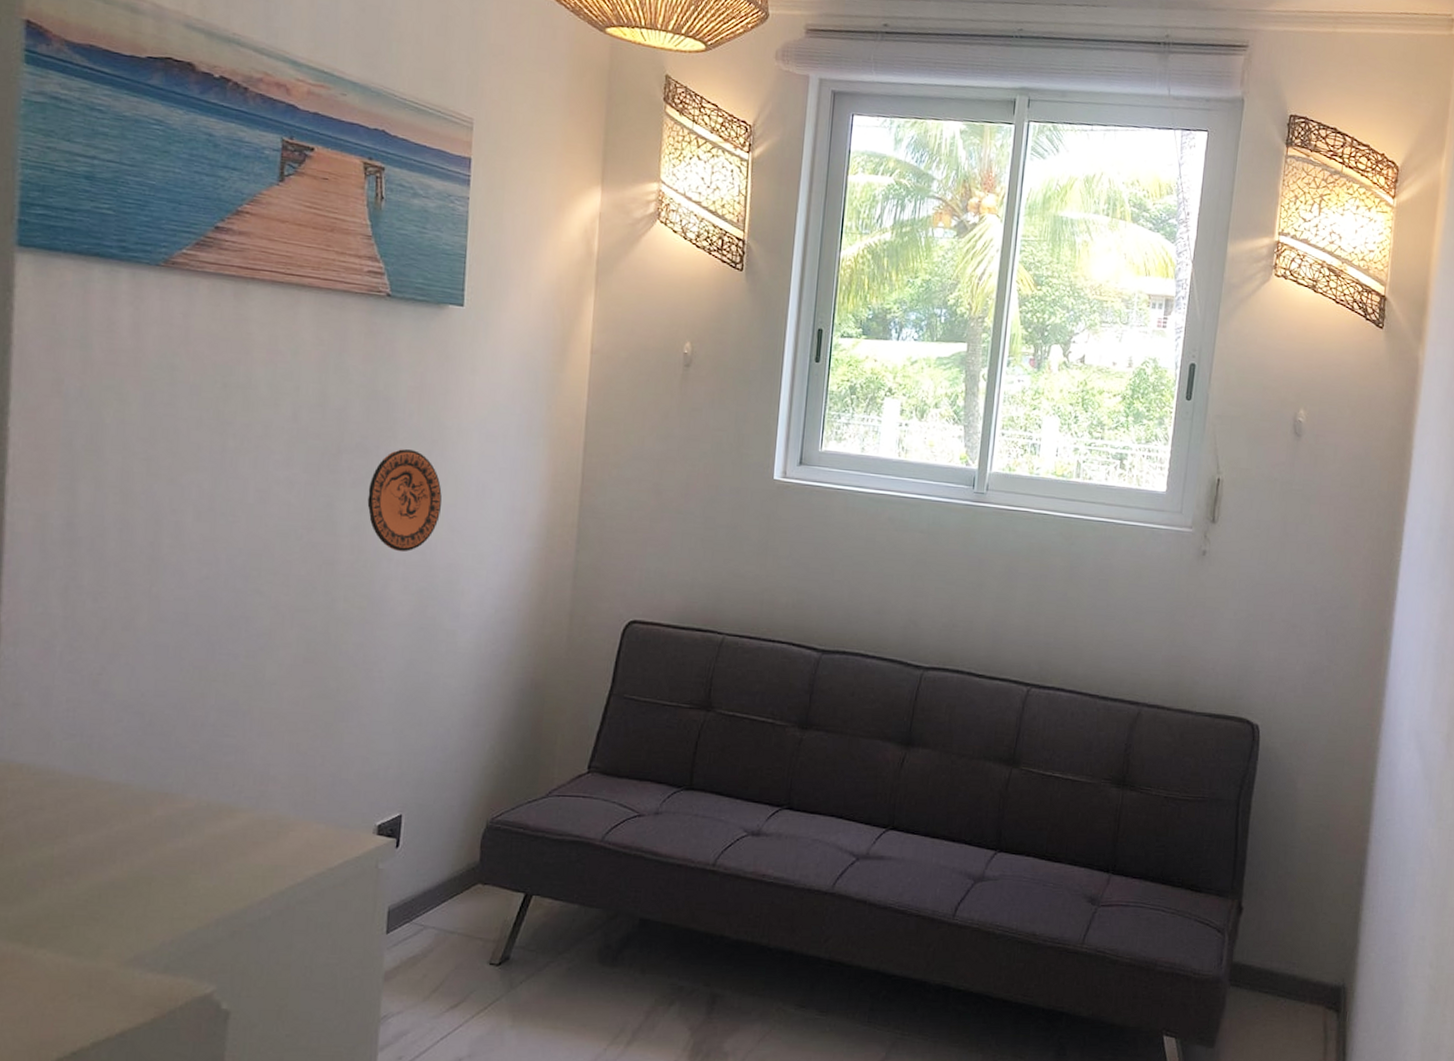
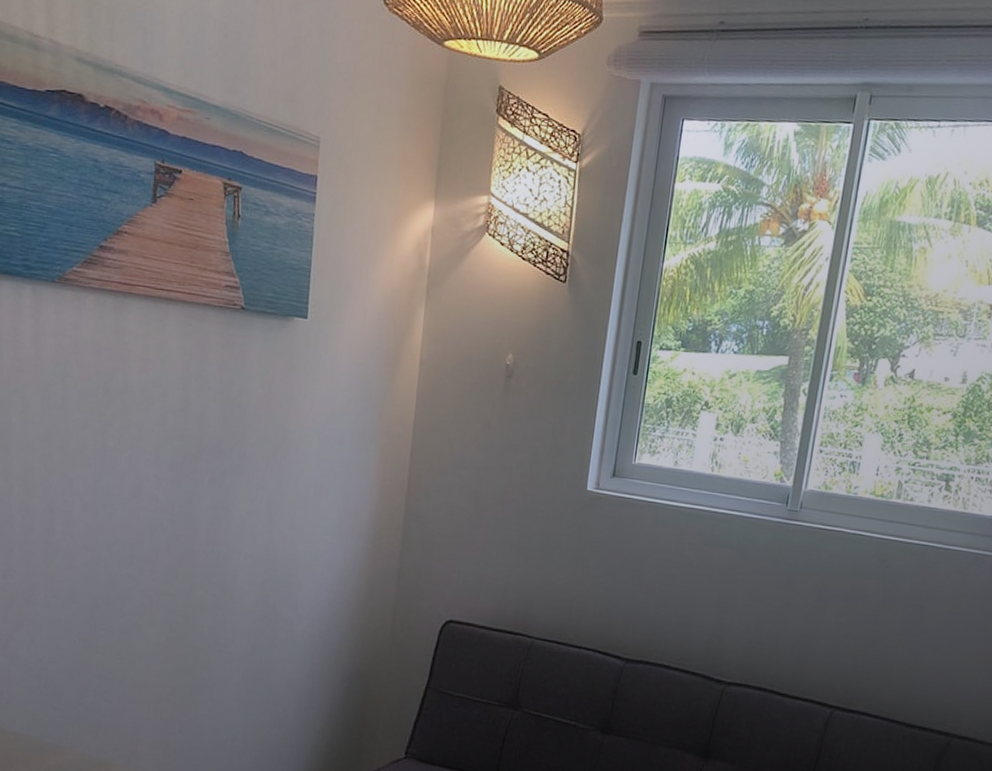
decorative plate: present [367,449,442,552] -> none [221,452,285,547]

